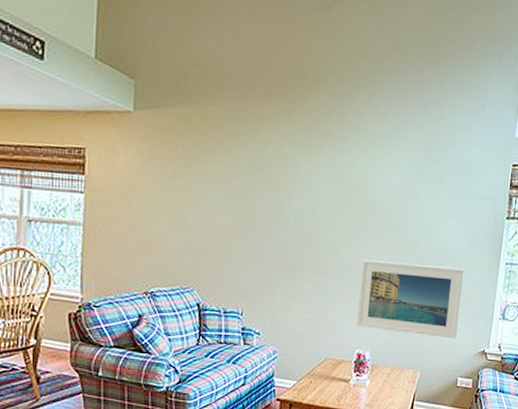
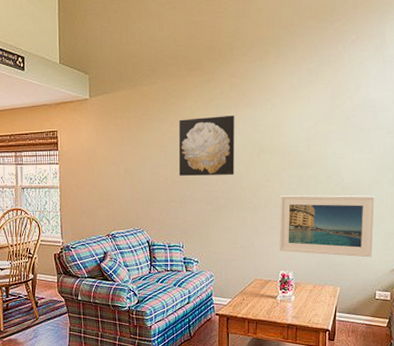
wall art: none [243,154,317,230] -> present [178,116,235,176]

